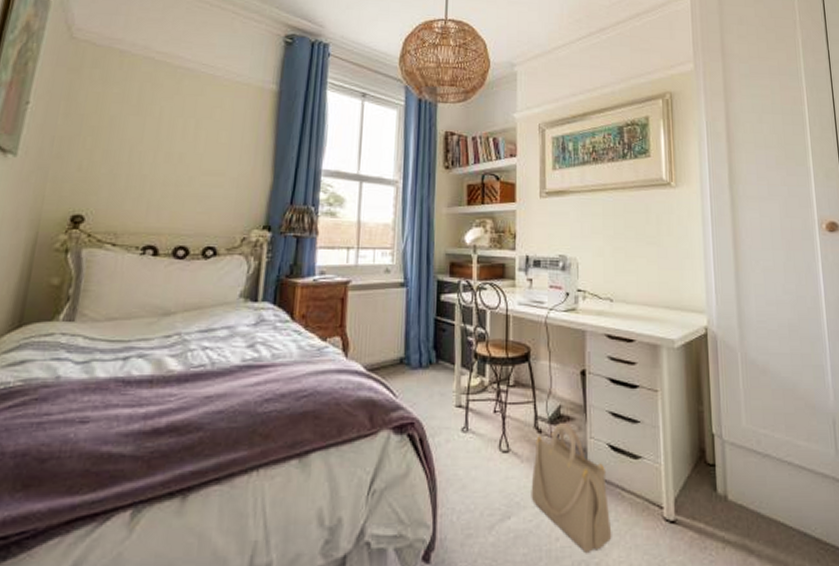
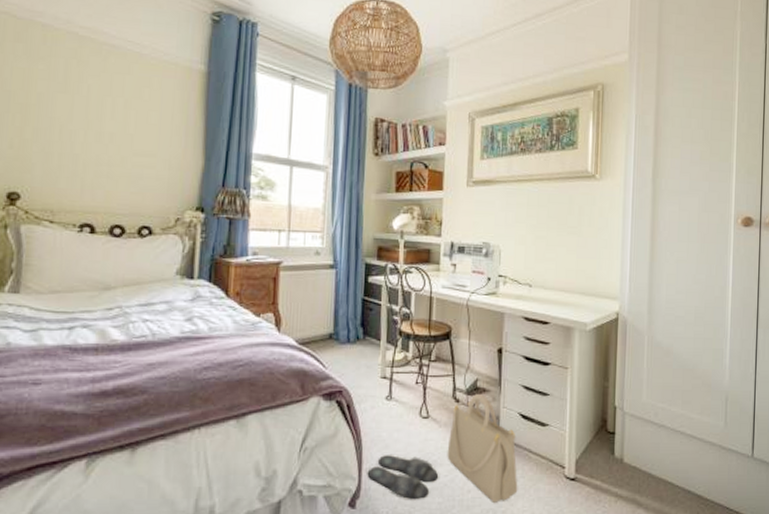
slippers: none [442,495,521,552] -> present [367,454,438,500]

